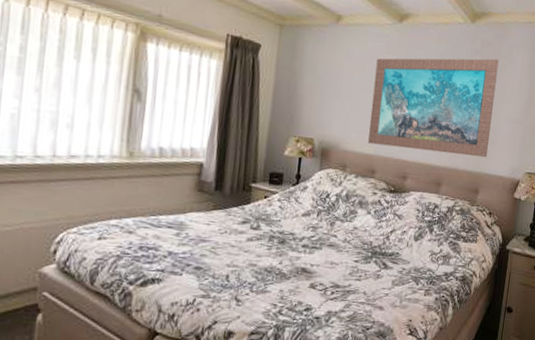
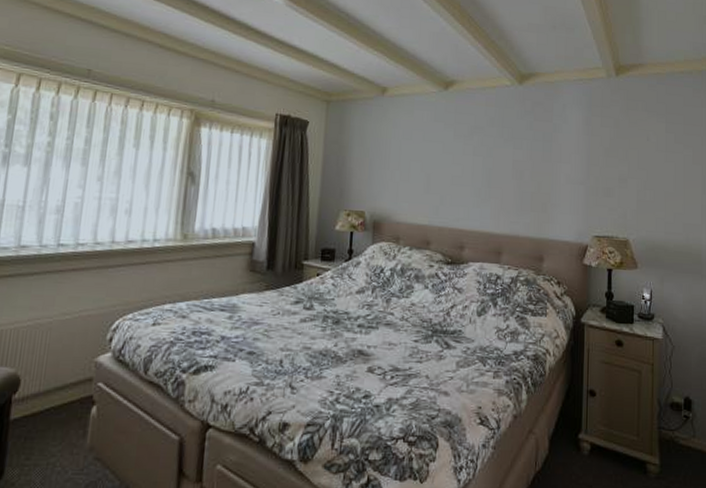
wall art: present [368,58,499,158] -> none [421,118,552,222]

